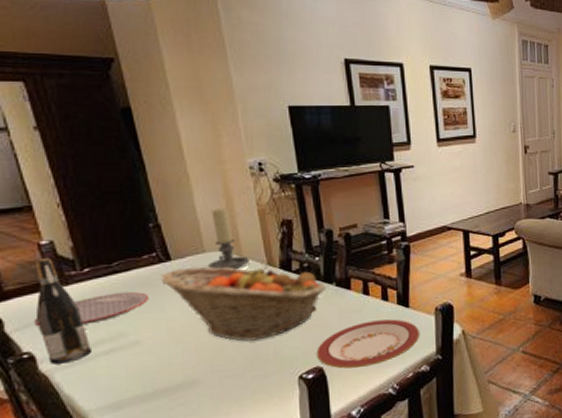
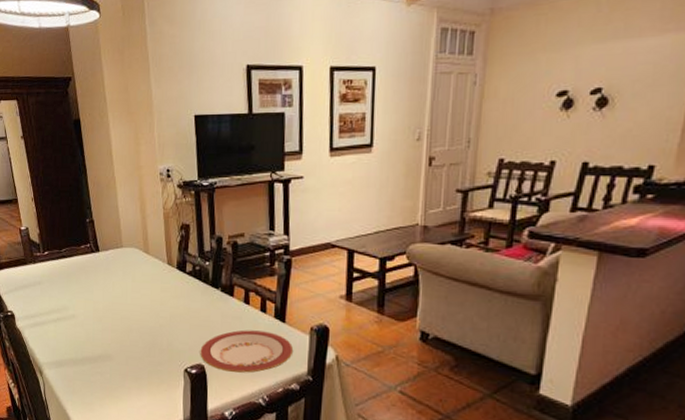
plate: present [33,292,150,327] -> none [15,274,84,296]
wine bottle: present [34,257,91,365] -> none [16,240,46,324]
fruit basket: present [161,263,326,342] -> none [92,259,213,331]
candle holder: present [208,208,249,270] -> none [124,209,154,265]

